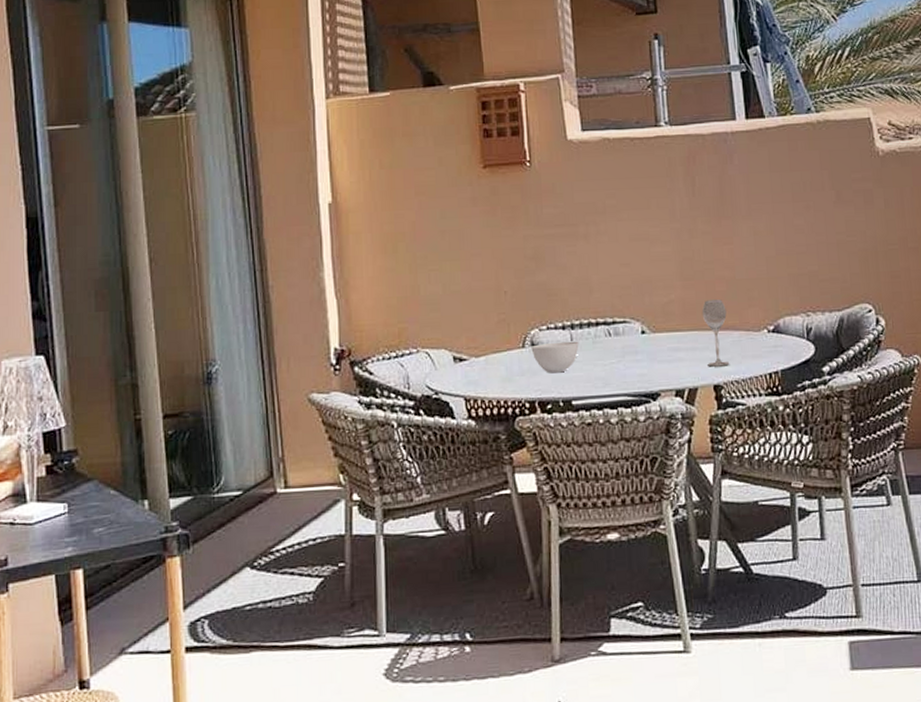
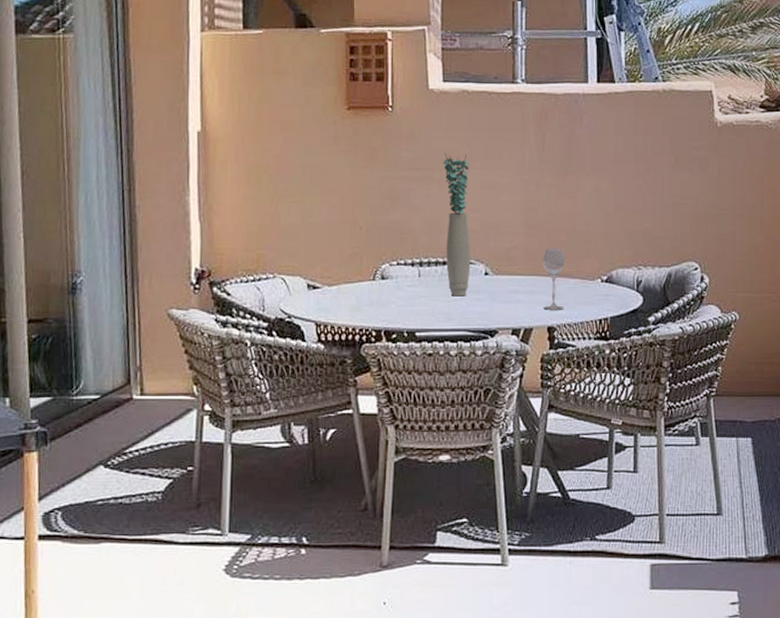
bowl: present [531,341,579,374] -> none [381,277,426,306]
vase: none [588,206,626,359] -> present [443,153,471,297]

